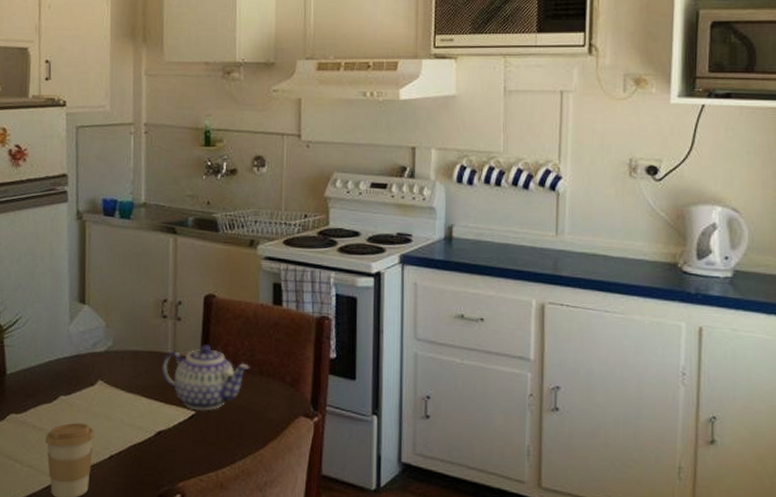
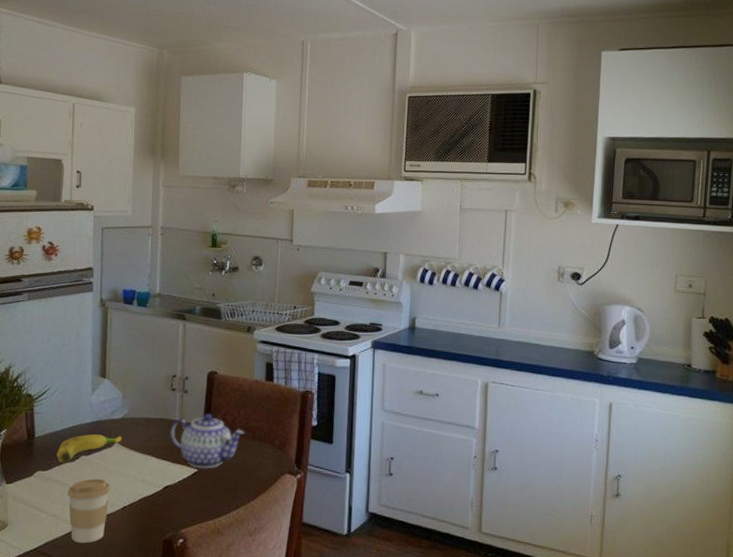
banana: none [31,370,106,404] -> present [57,434,122,463]

